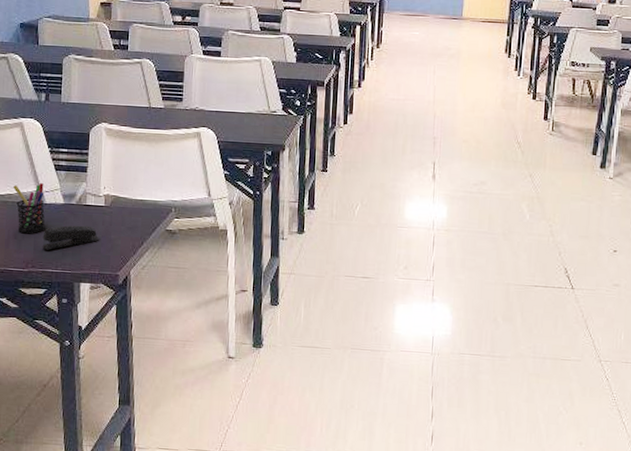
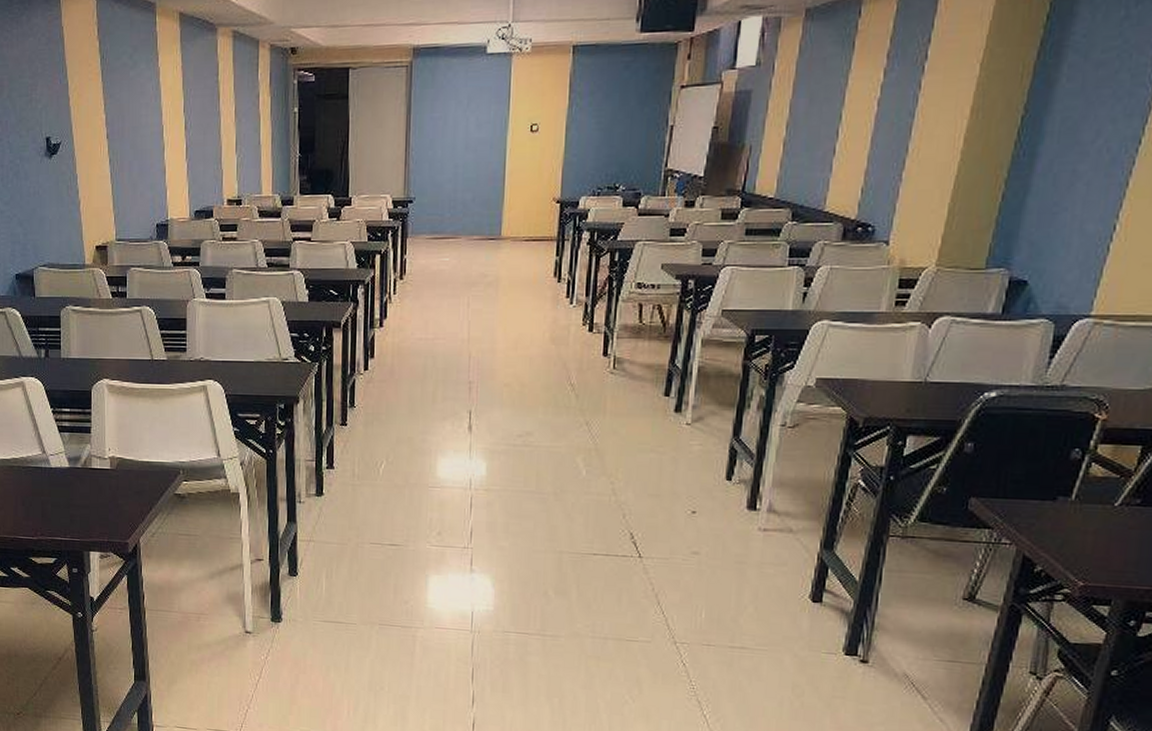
pen holder: present [13,183,45,234] -> none [18,446,52,500]
stapler: present [42,225,99,250] -> none [50,490,106,517]

